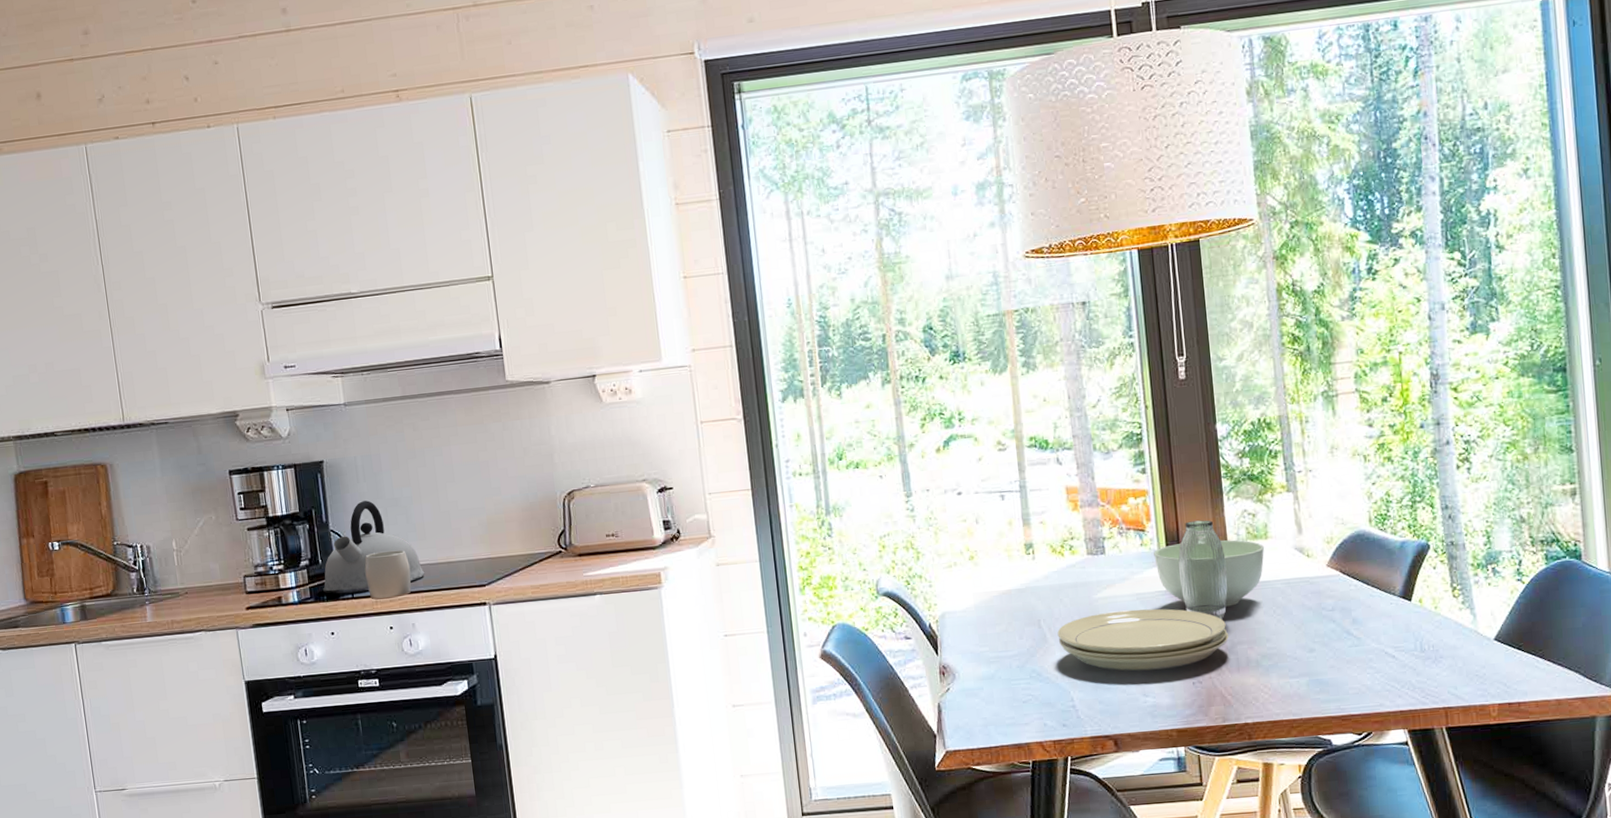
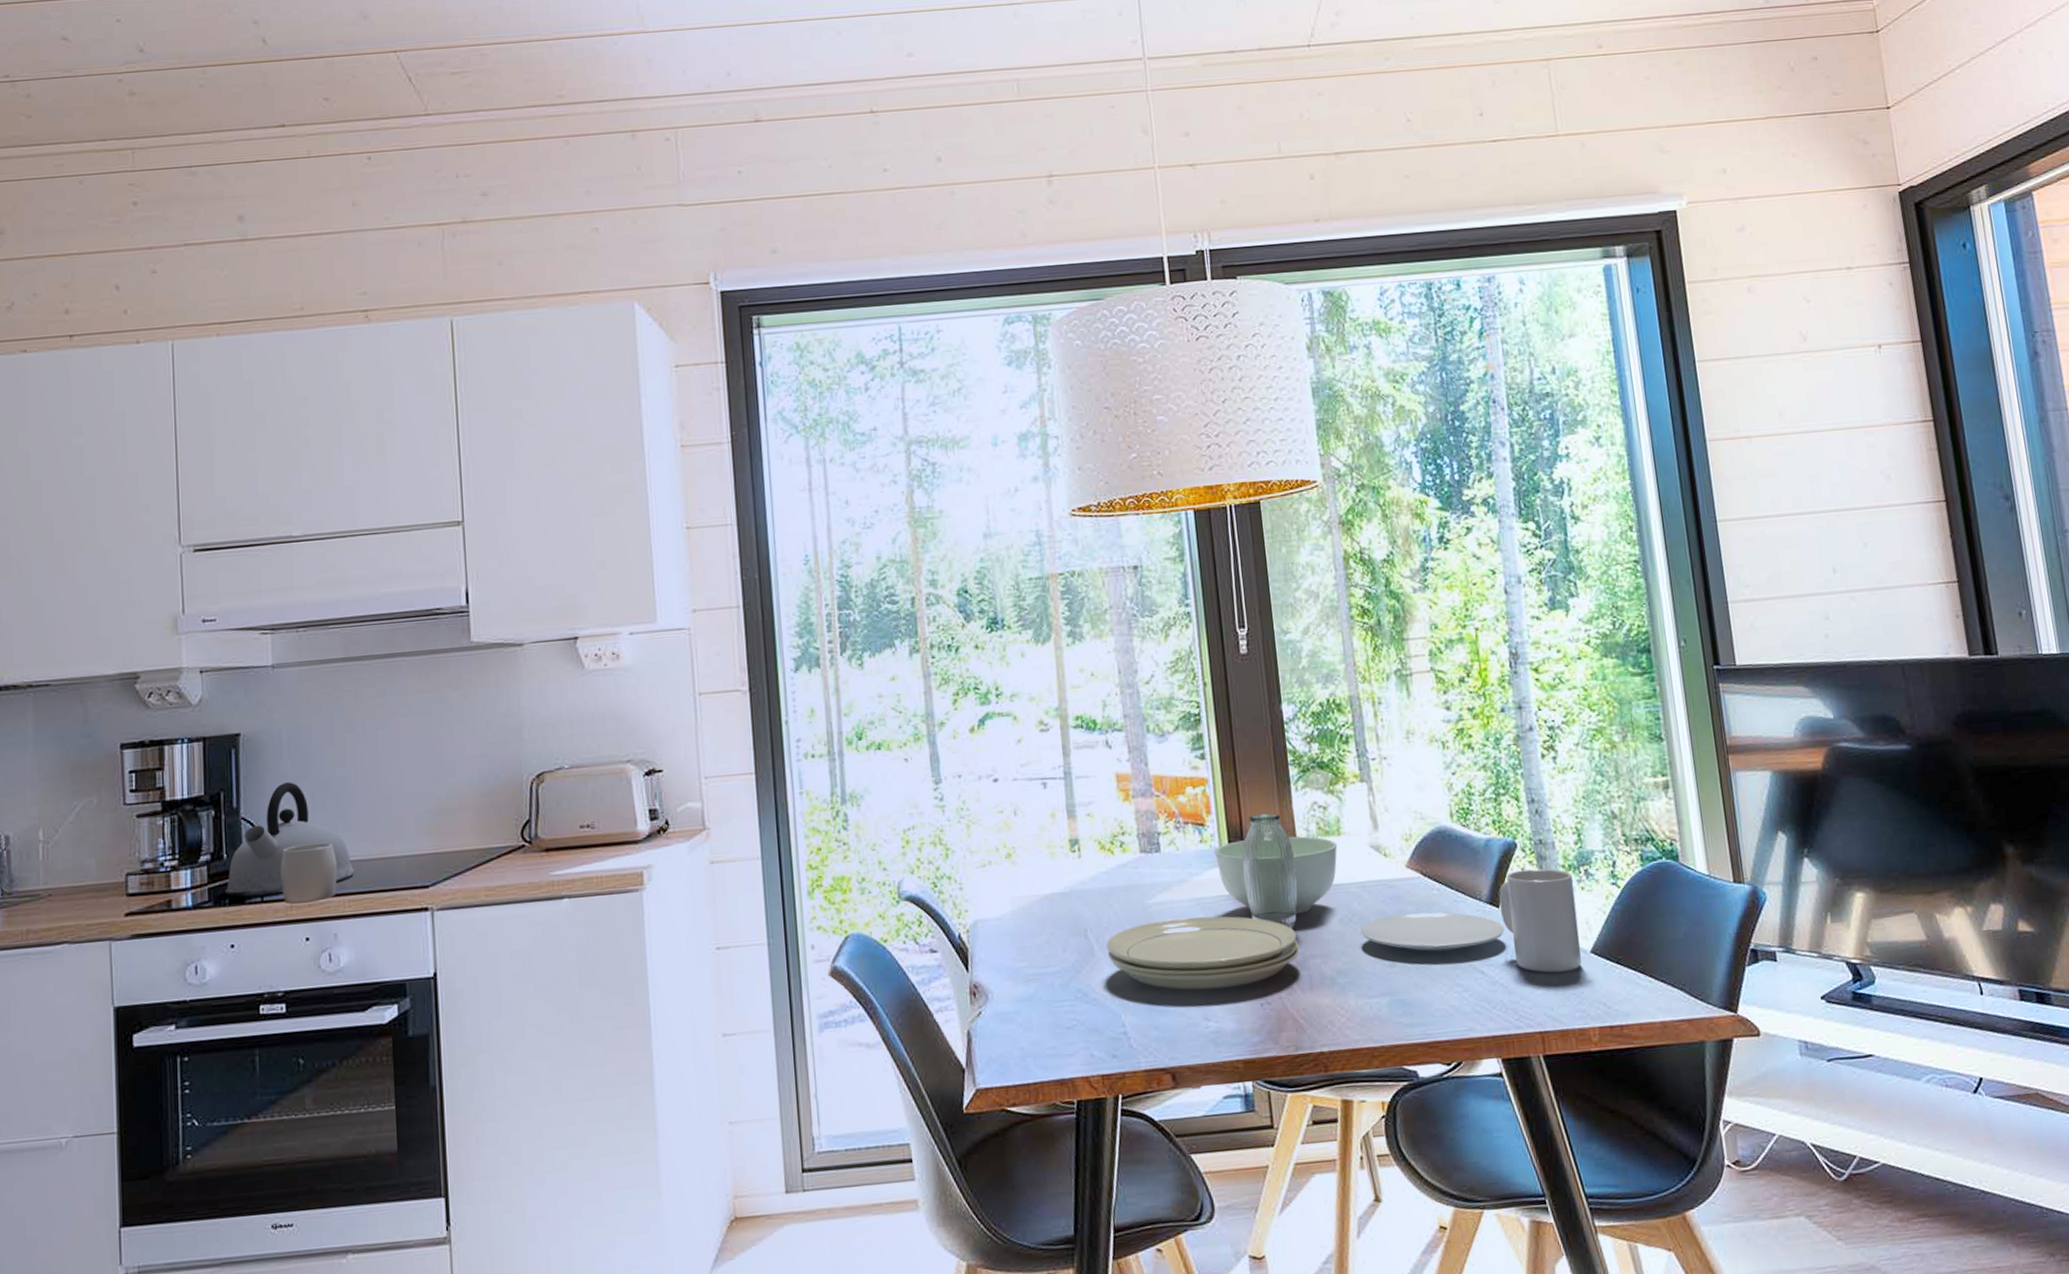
plate: none [1283,605,1415,639] -> present [1359,912,1505,952]
cup: none [1411,567,1486,657] -> present [1499,868,1582,973]

